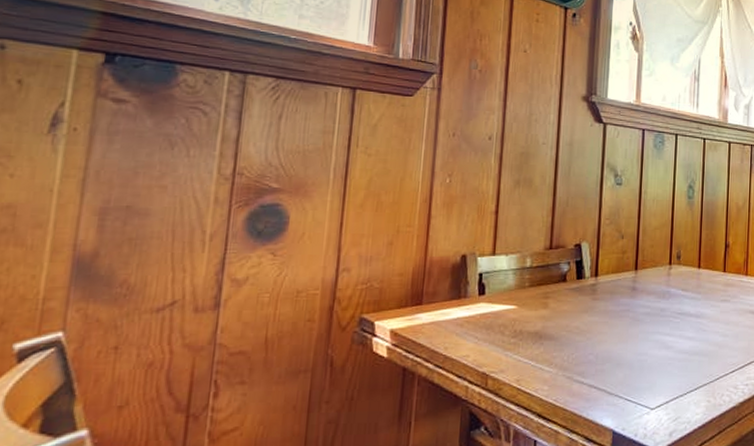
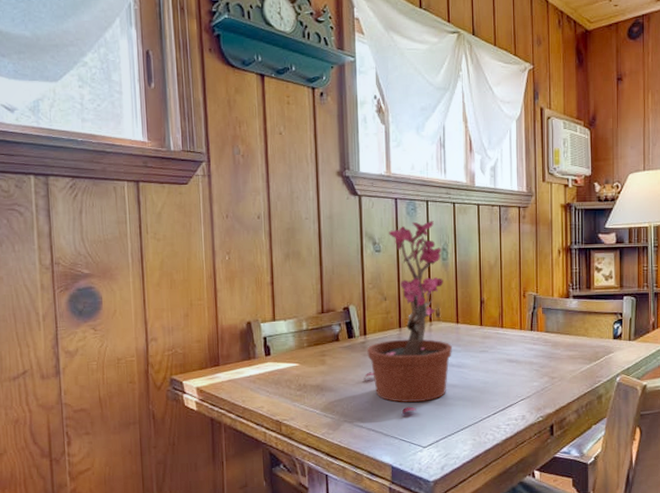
potted plant: none [590,155,691,371] -> present [363,221,452,416]

